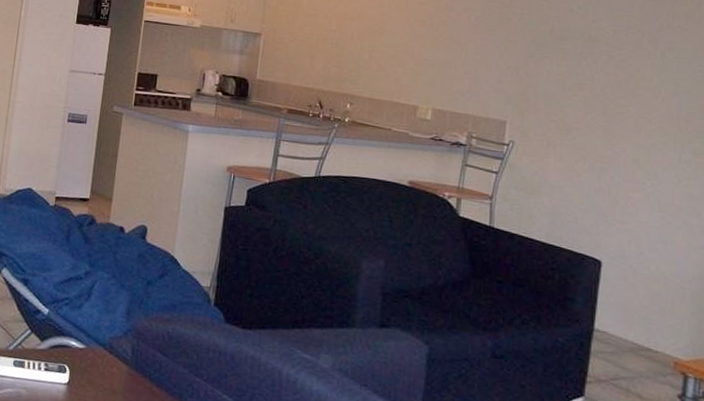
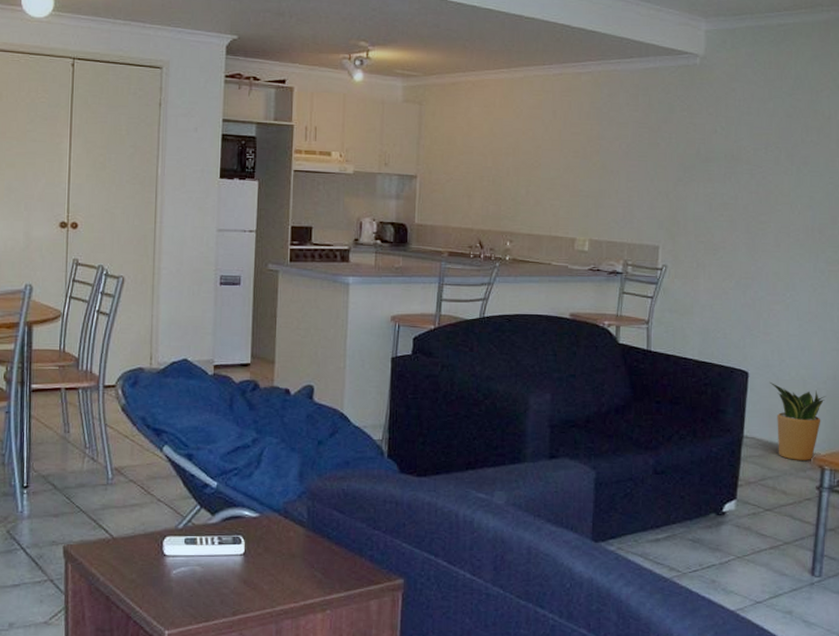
potted plant: none [625,273,691,365] -> present [769,381,826,460]

